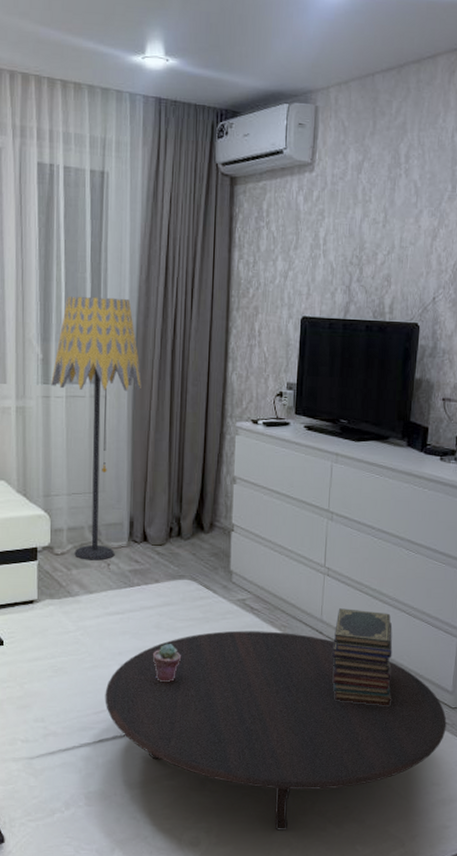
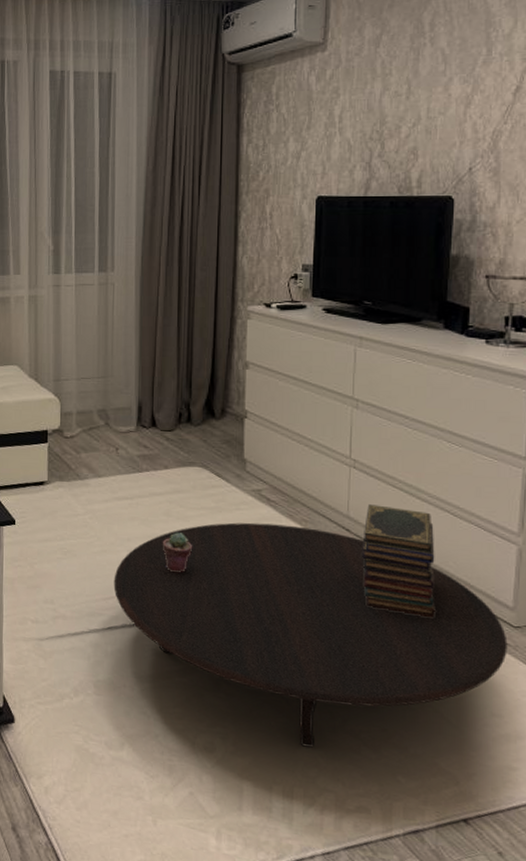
floor lamp: present [51,295,143,561] -> none [61,189,150,445]

